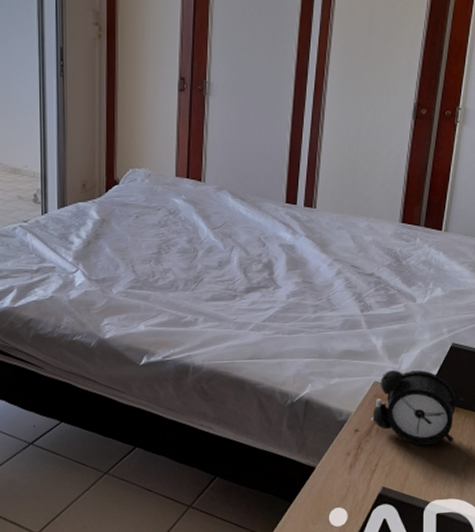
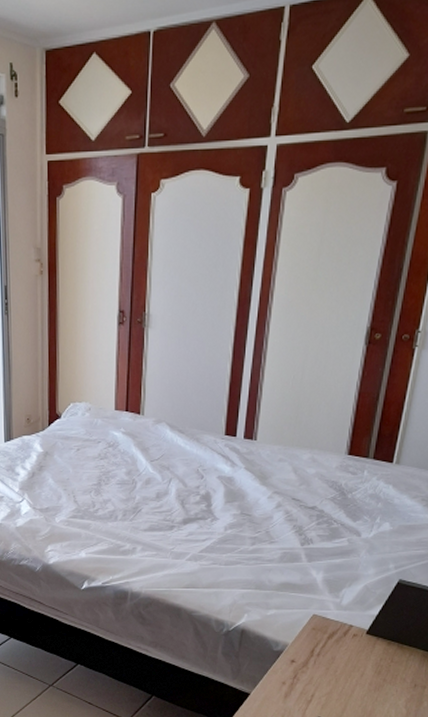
alarm clock: present [371,370,464,446] -> none [308,604,410,681]

